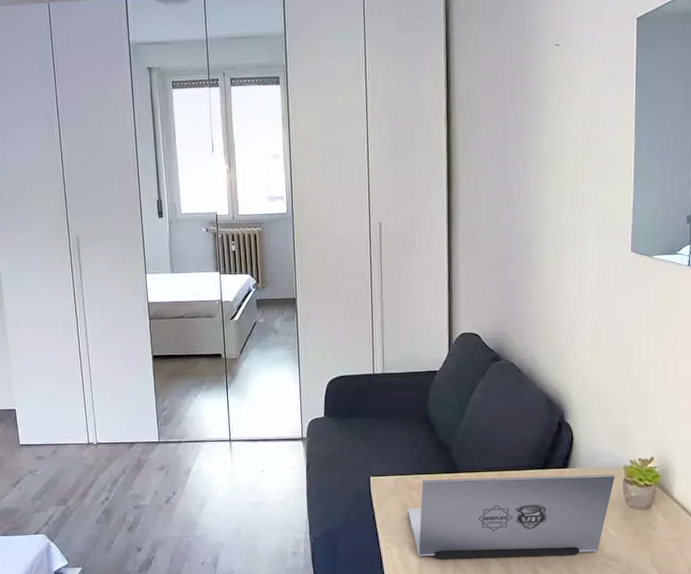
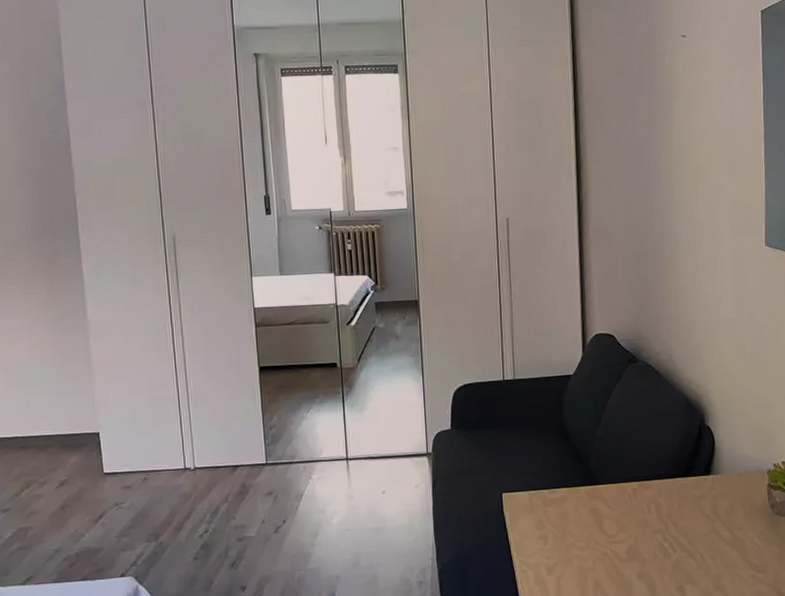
laptop: present [407,474,616,559] -> none [543,480,759,580]

